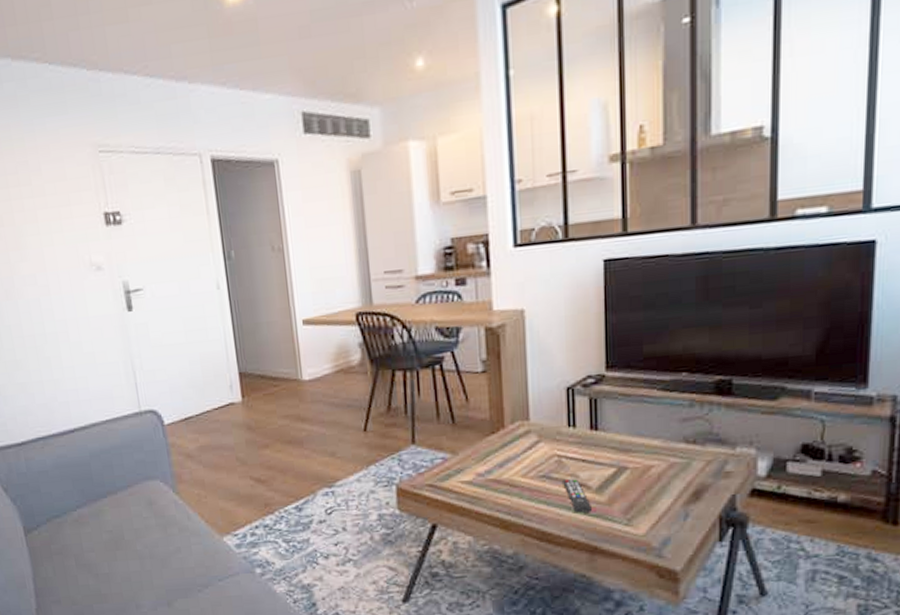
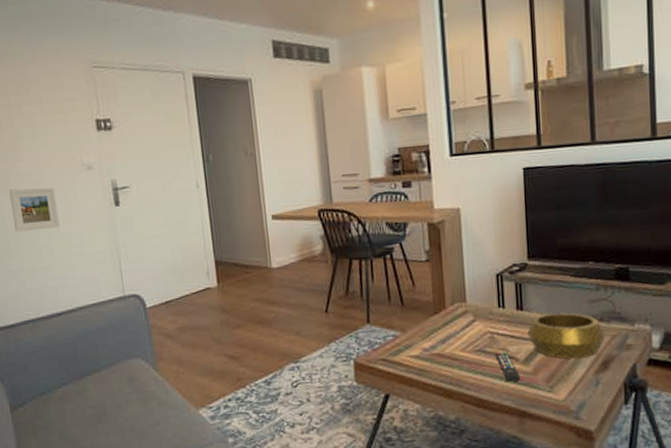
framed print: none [13,290,69,341] -> present [8,187,60,232]
decorative bowl: none [602,433,699,487] -> present [527,313,606,359]

